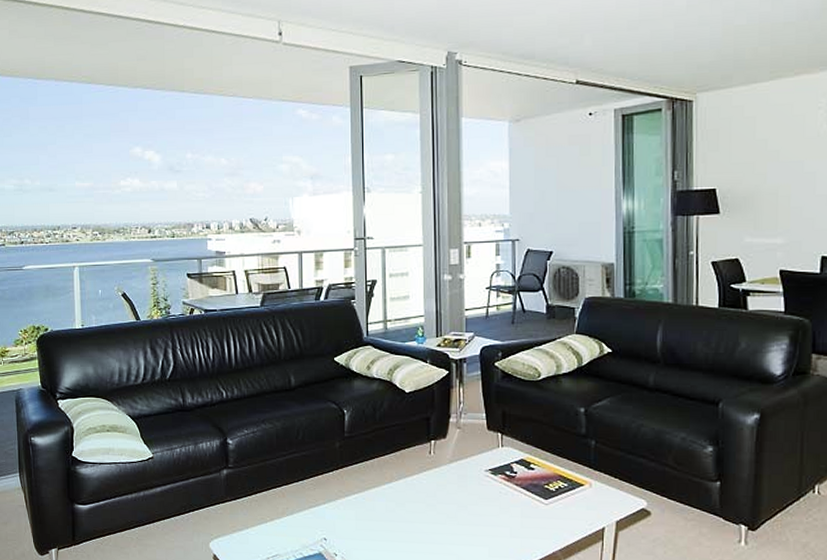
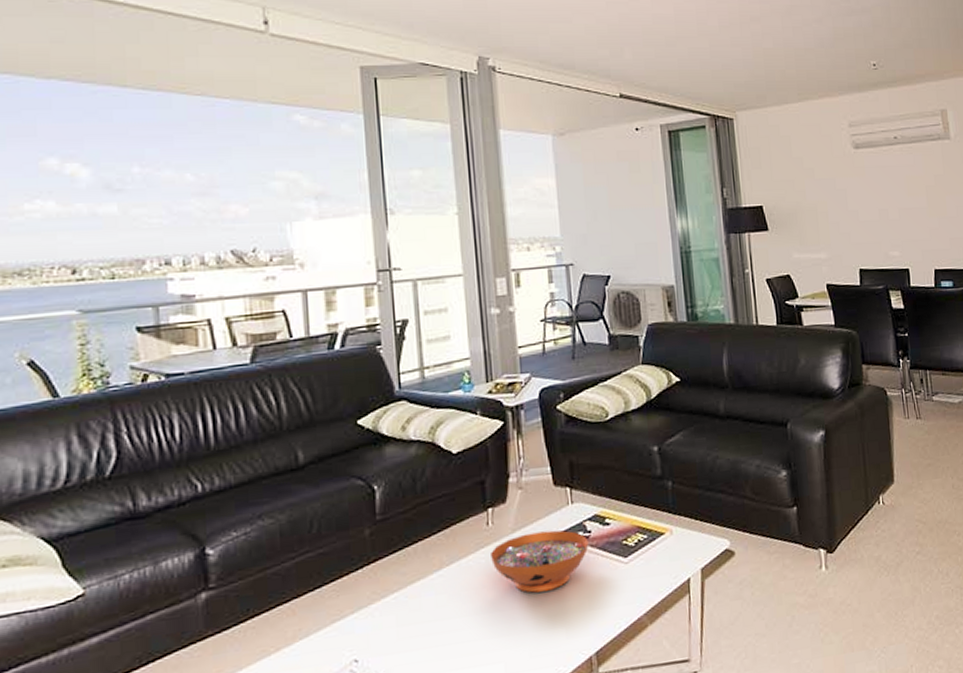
decorative bowl: none [431,466,514,515] -> present [491,530,589,593]

